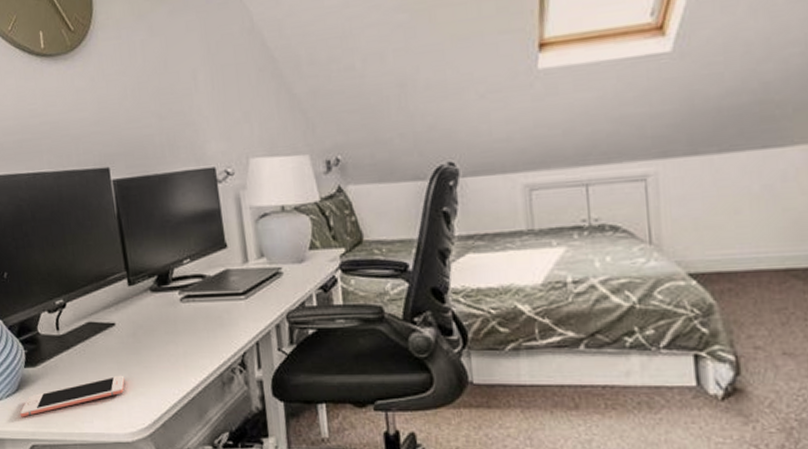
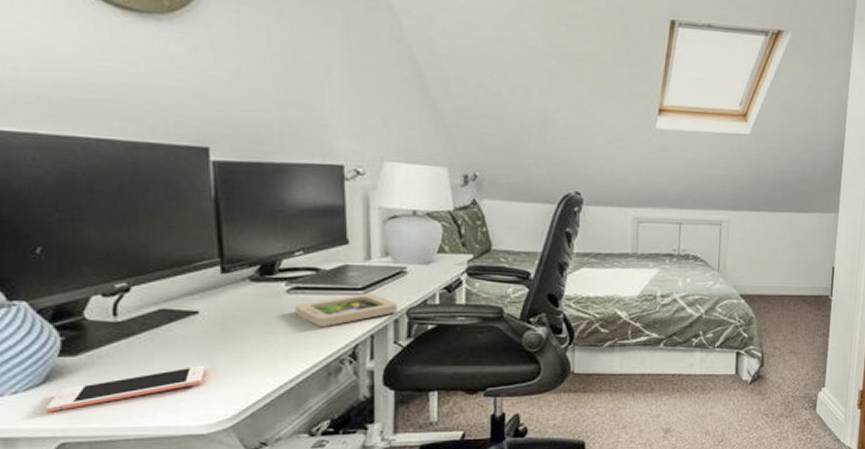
picture frame: none [188,298,279,334] -> present [294,293,399,326]

